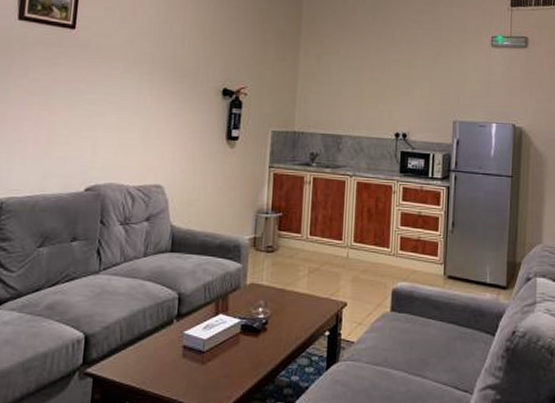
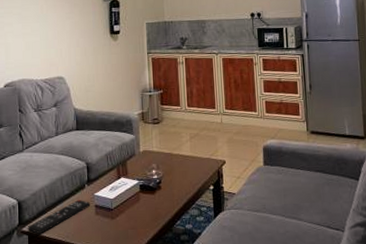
remote control: none [93,337,178,378] -> present [28,199,91,235]

